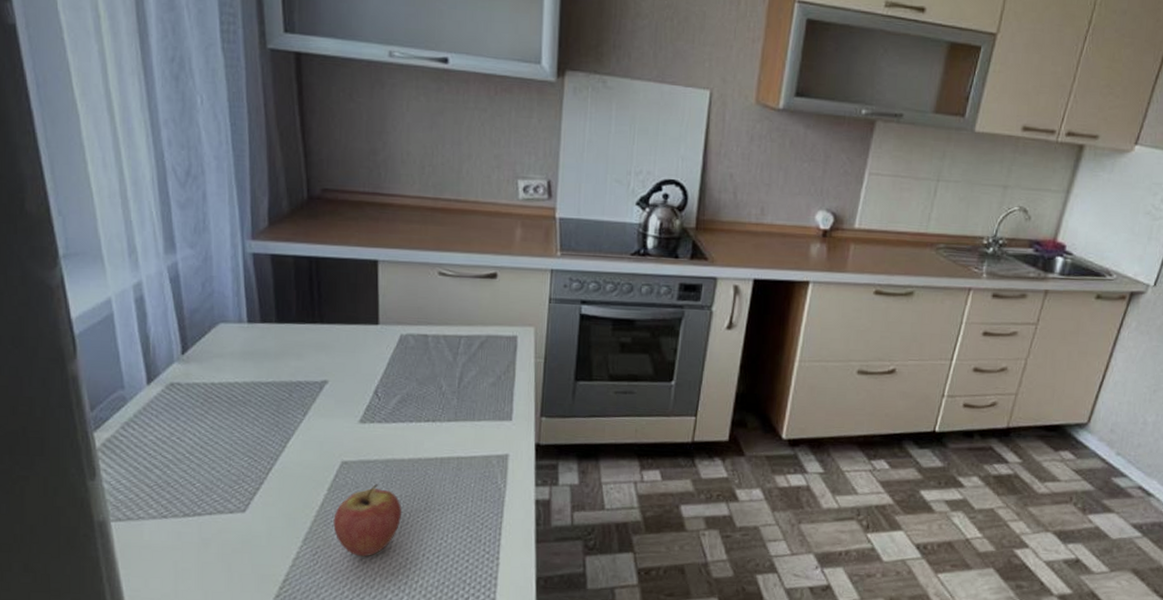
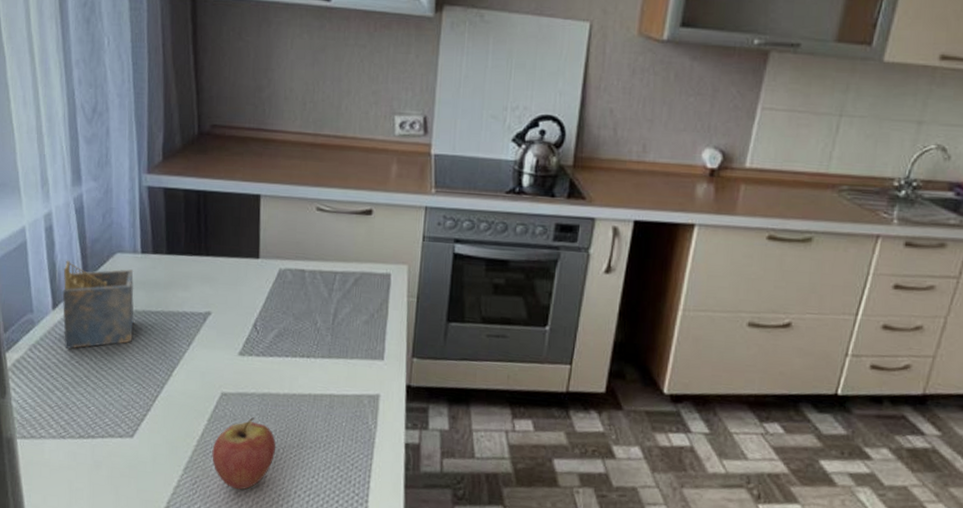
napkin holder: none [158,332,242,425] -> present [62,260,134,349]

